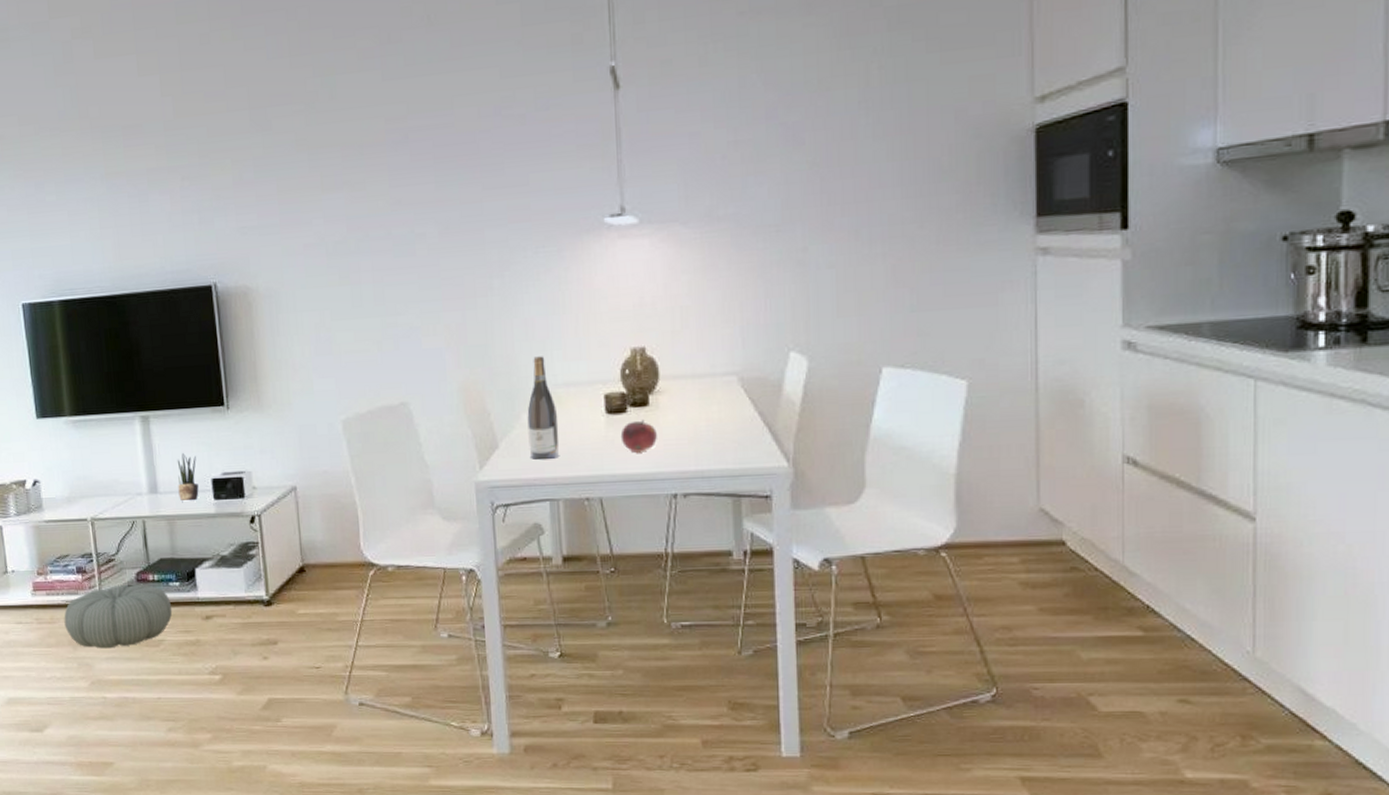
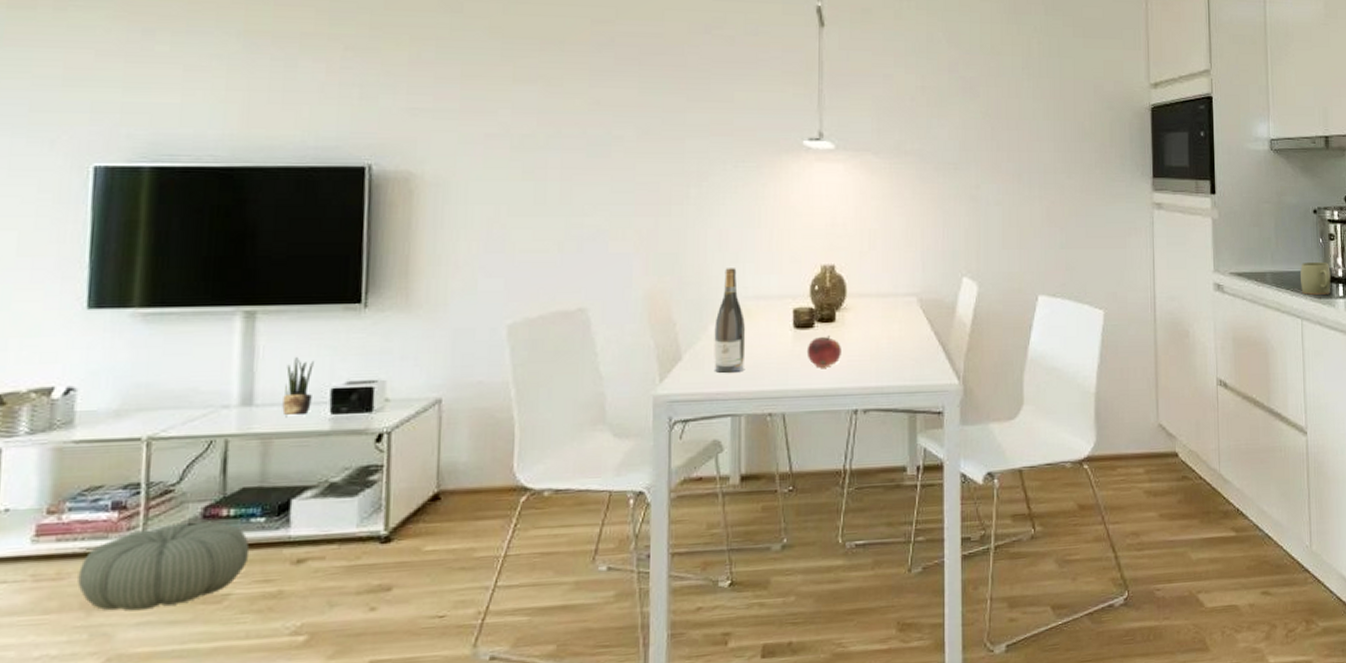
mug: none [1255,303,1306,348] -> present [1299,261,1331,295]

